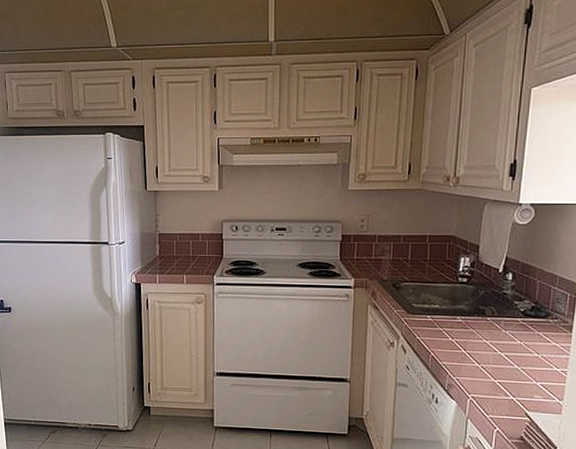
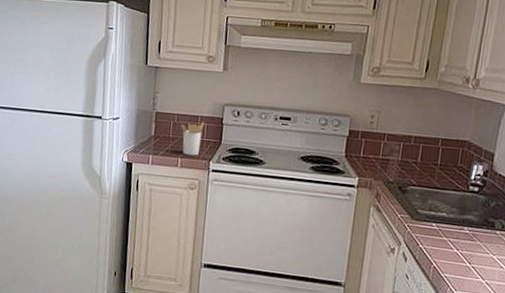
utensil holder: none [184,239,205,272] -> present [181,122,205,156]

